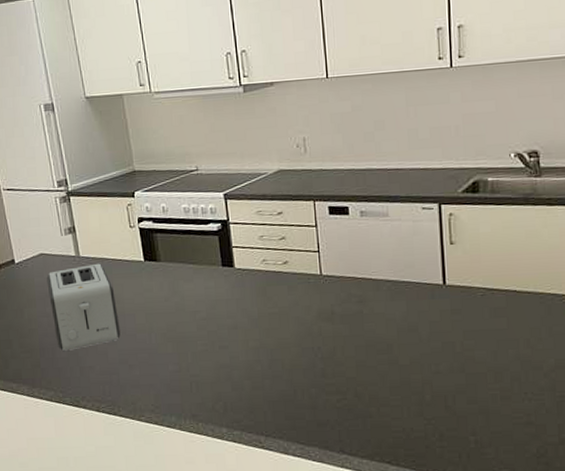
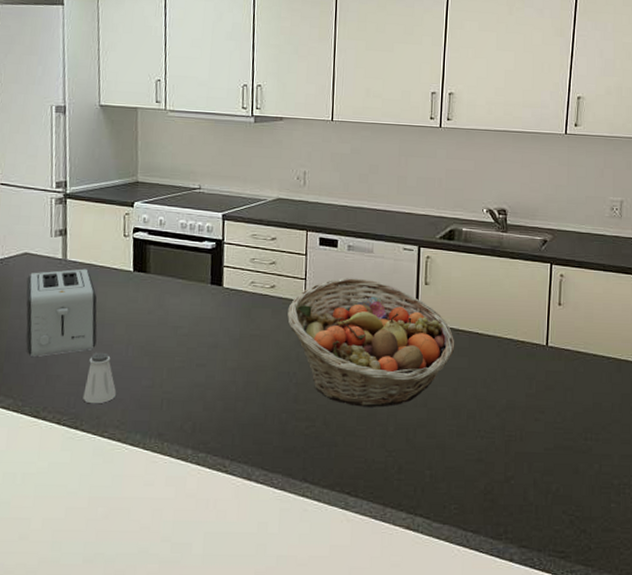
saltshaker: none [116,342,147,391] -> present [83,352,117,404]
fruit basket: none [304,245,491,377] -> present [287,278,455,408]

